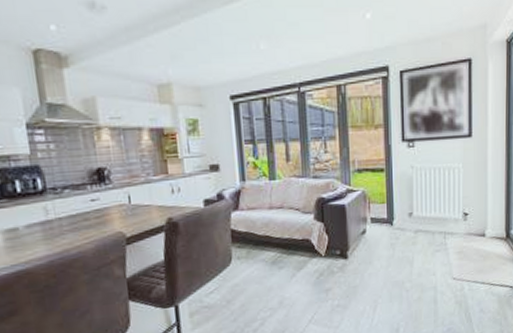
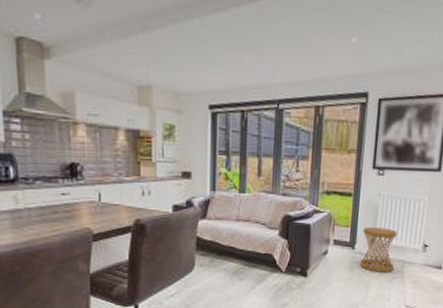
side table: none [399,200,435,247] -> present [359,228,397,272]

